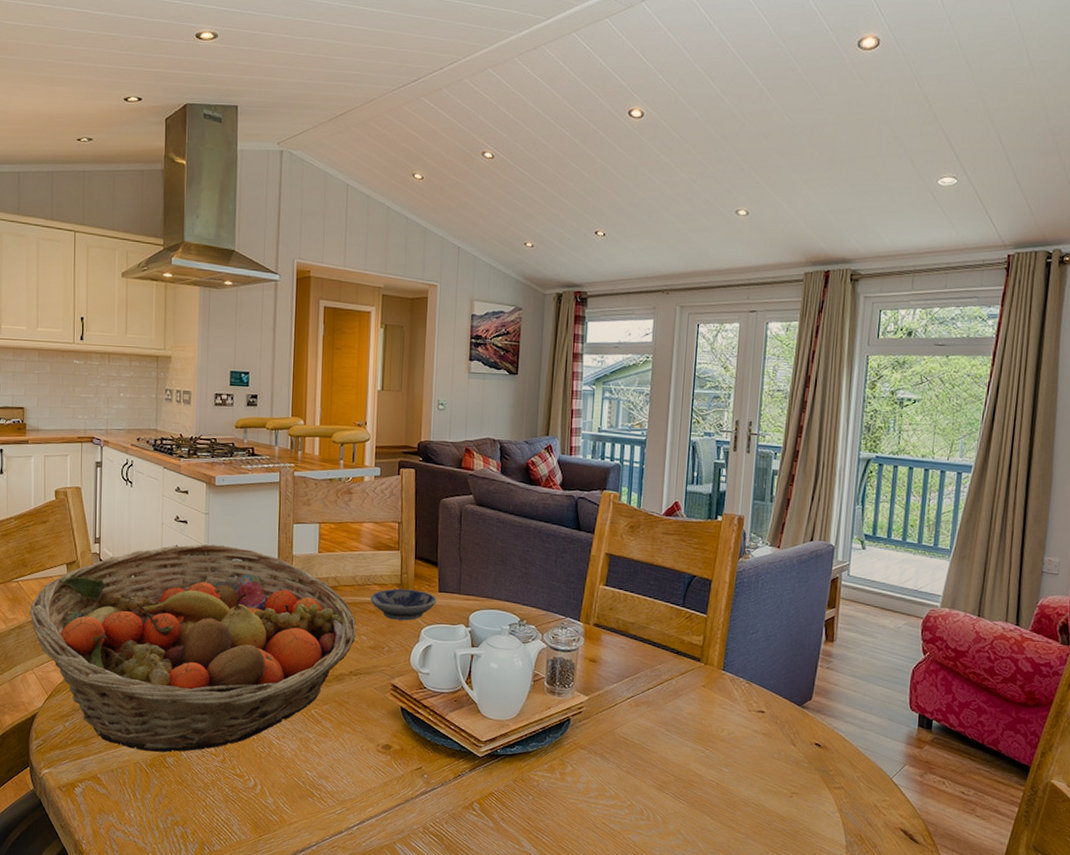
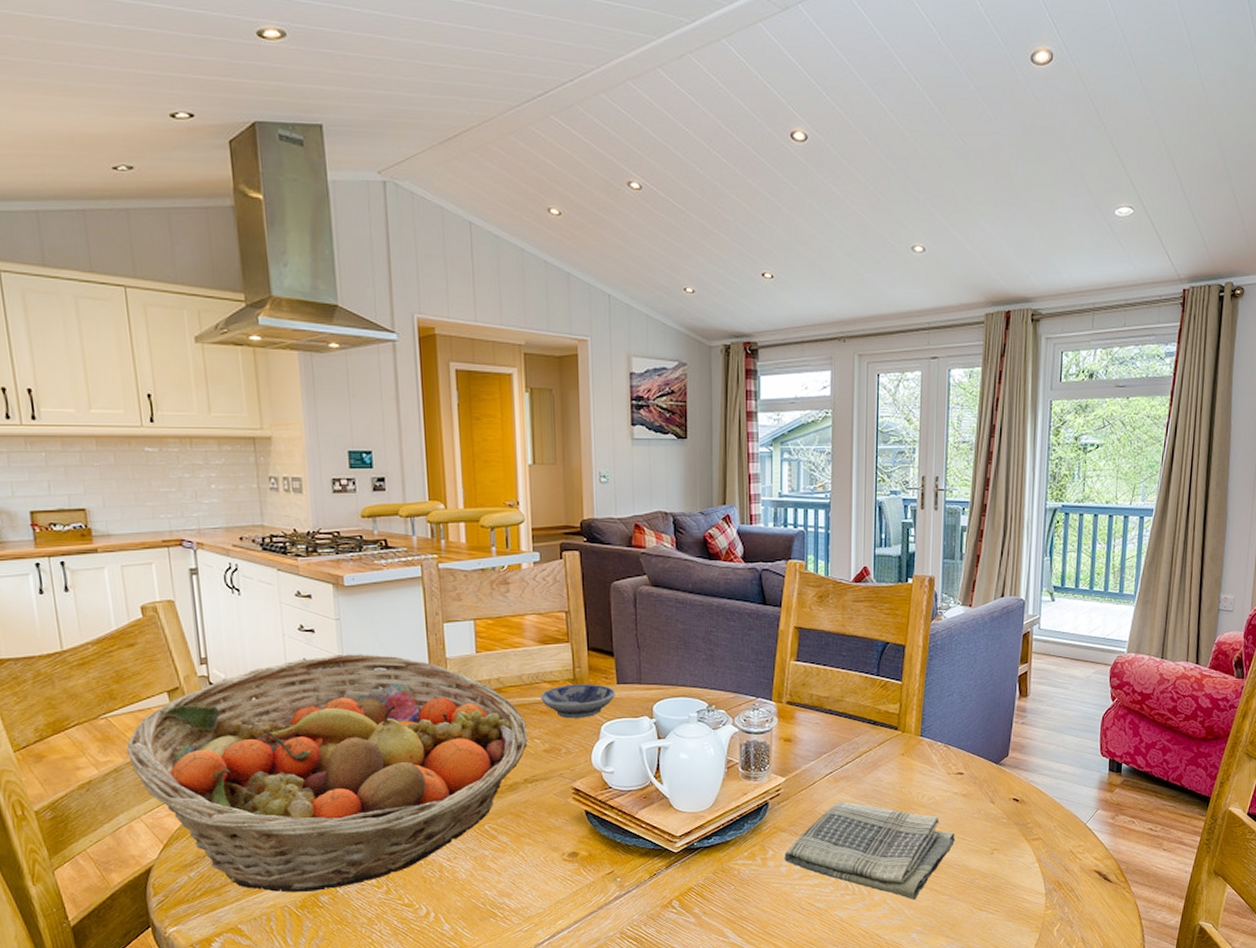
dish towel: none [582,726,754,835] -> present [784,801,956,900]

